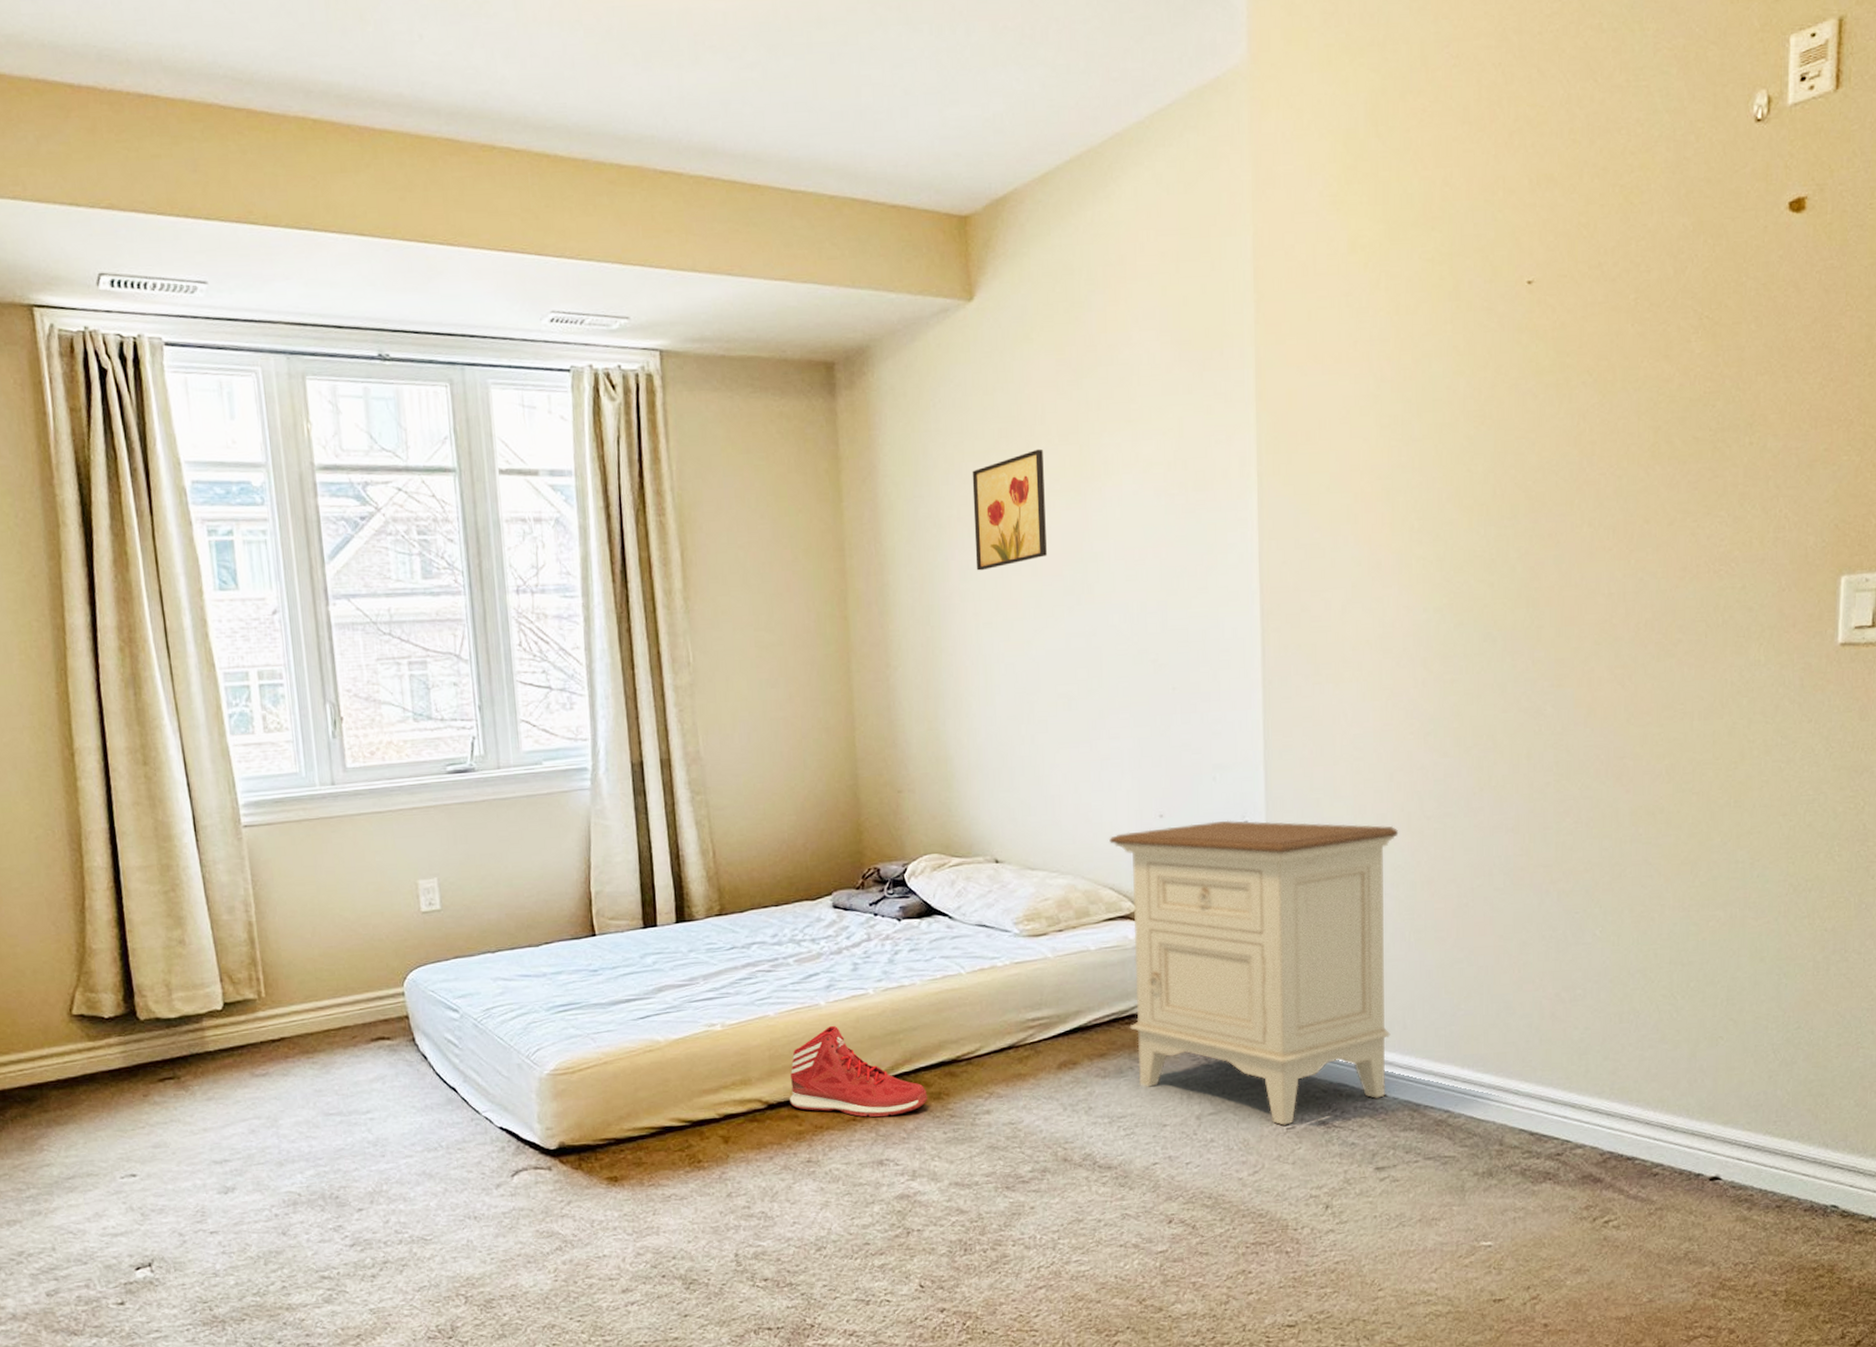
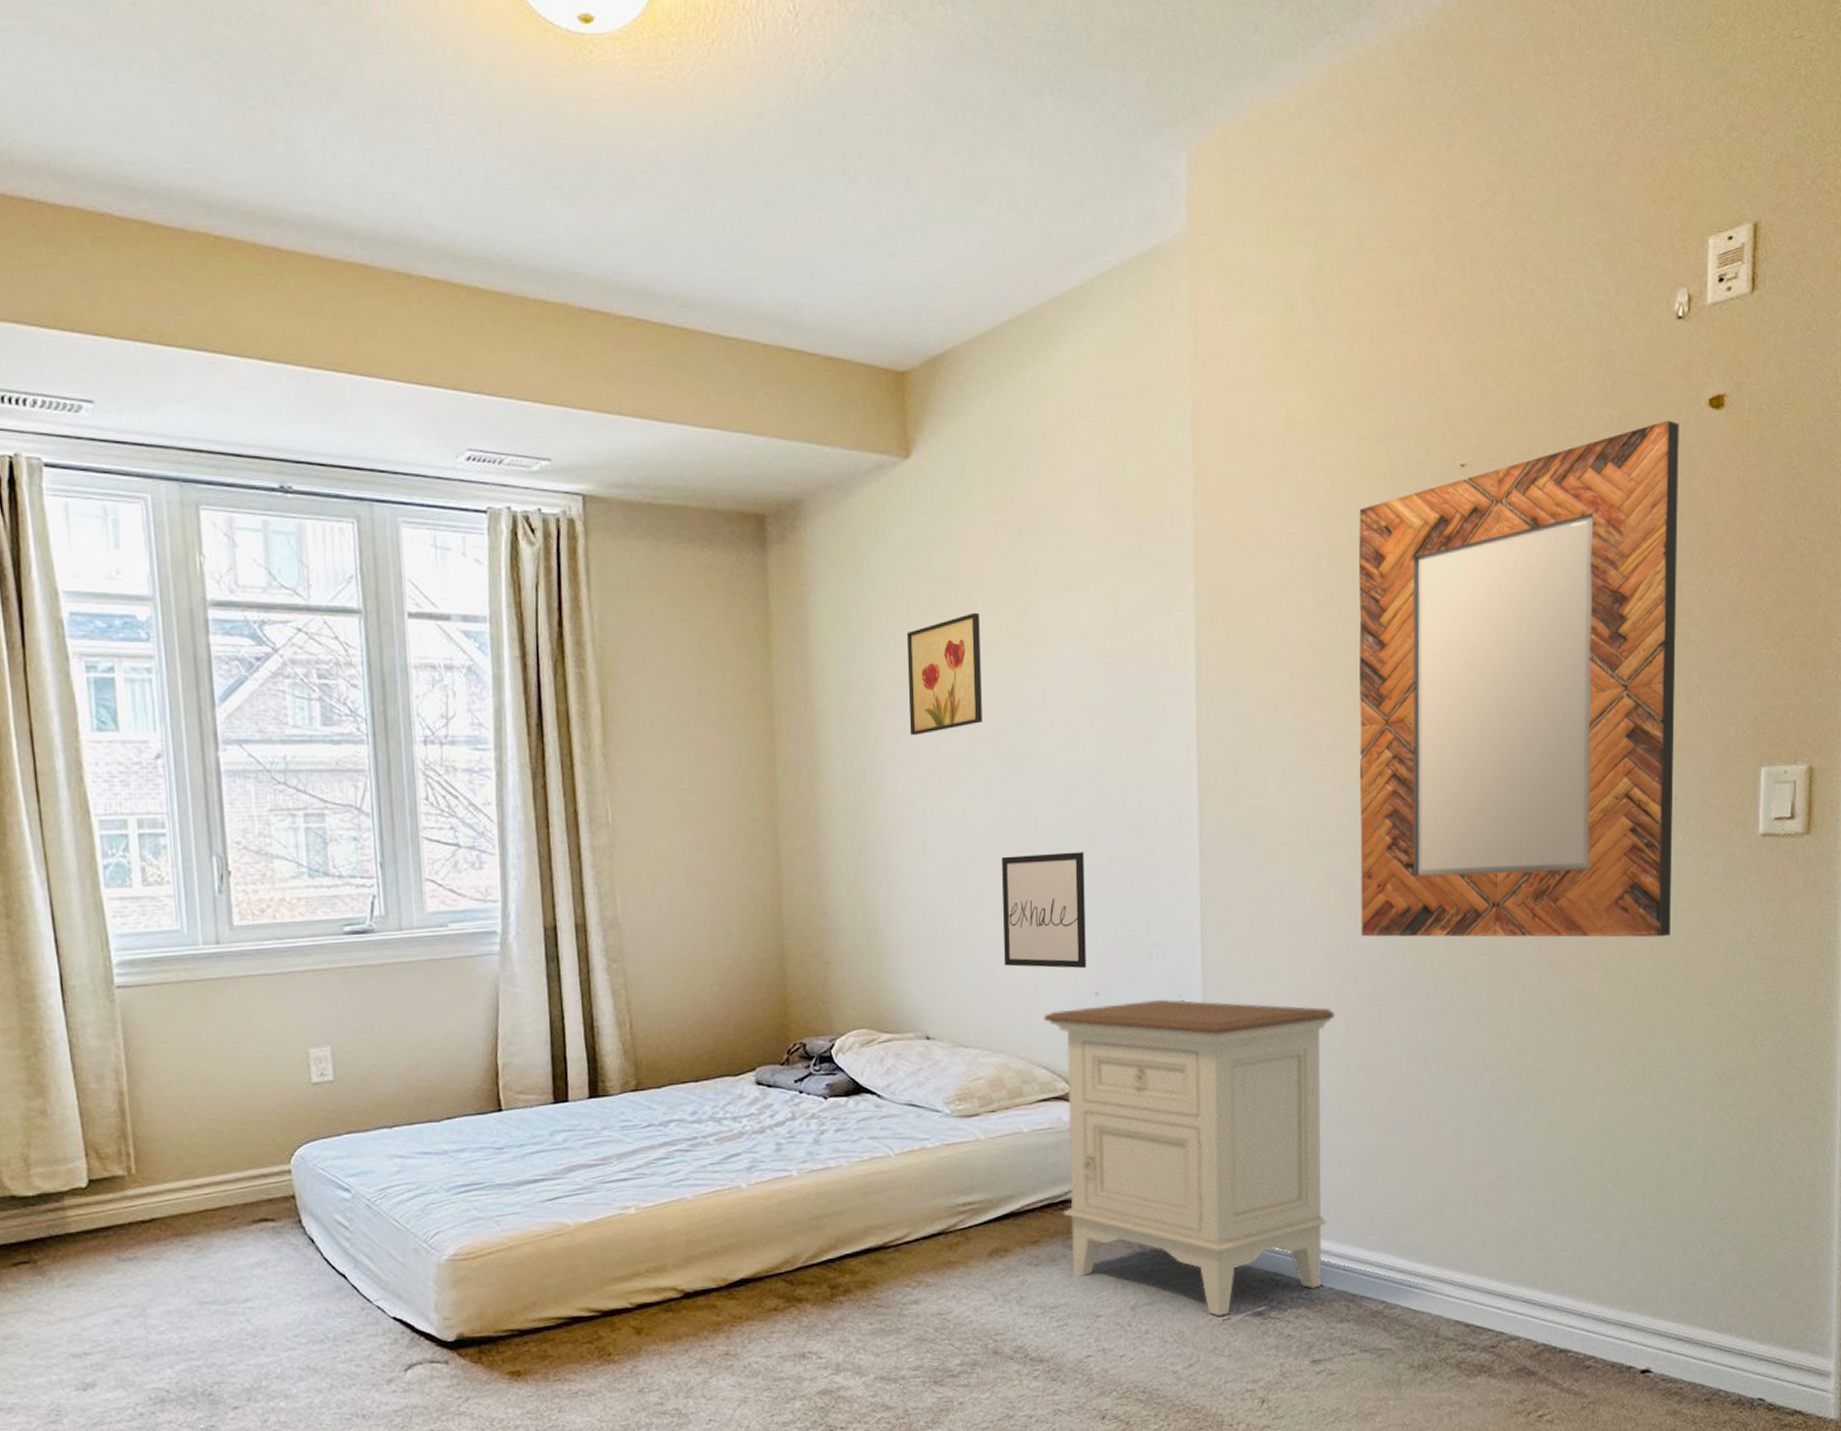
sneaker: present [790,1025,928,1118] -> none [707,1209,854,1307]
wall art: none [1066,679,1151,792] -> present [1001,852,1086,969]
home mirror: none [1423,226,1757,756] -> present [1359,420,1679,938]

